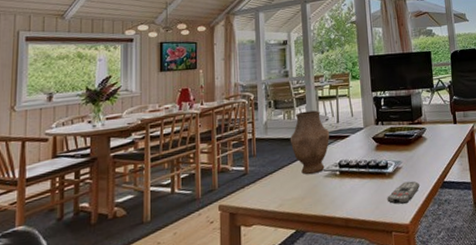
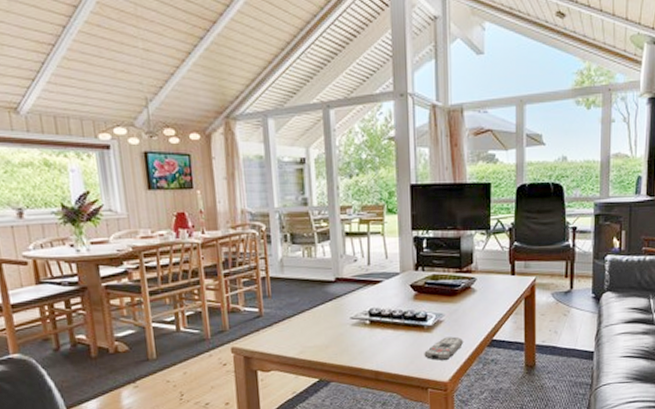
vase: present [290,110,330,175] -> none [310,248,359,322]

